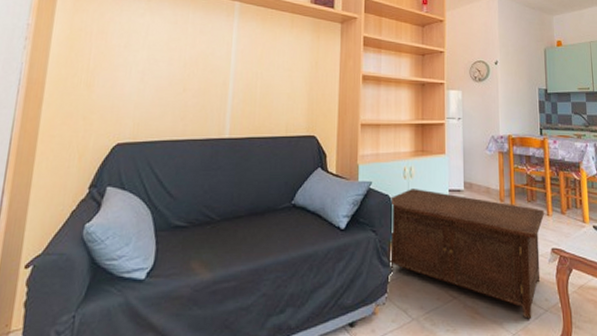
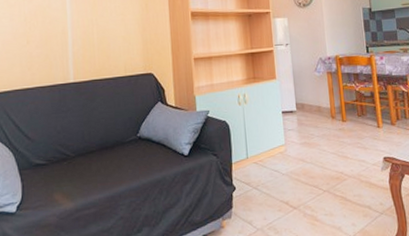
cabinet: present [389,189,545,320] -> none [227,113,376,223]

